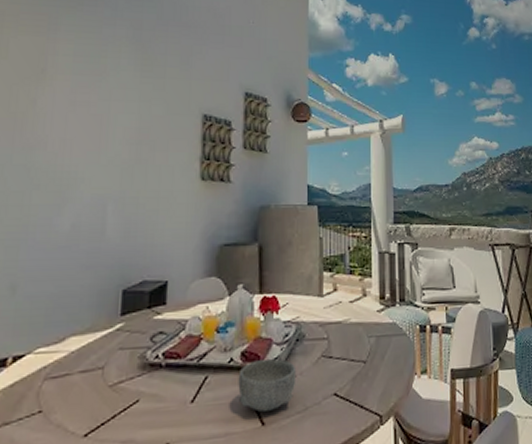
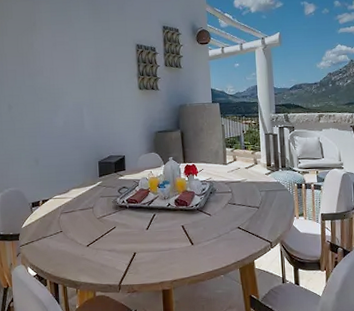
bowl: present [238,358,297,413] -> none [174,204,212,237]

